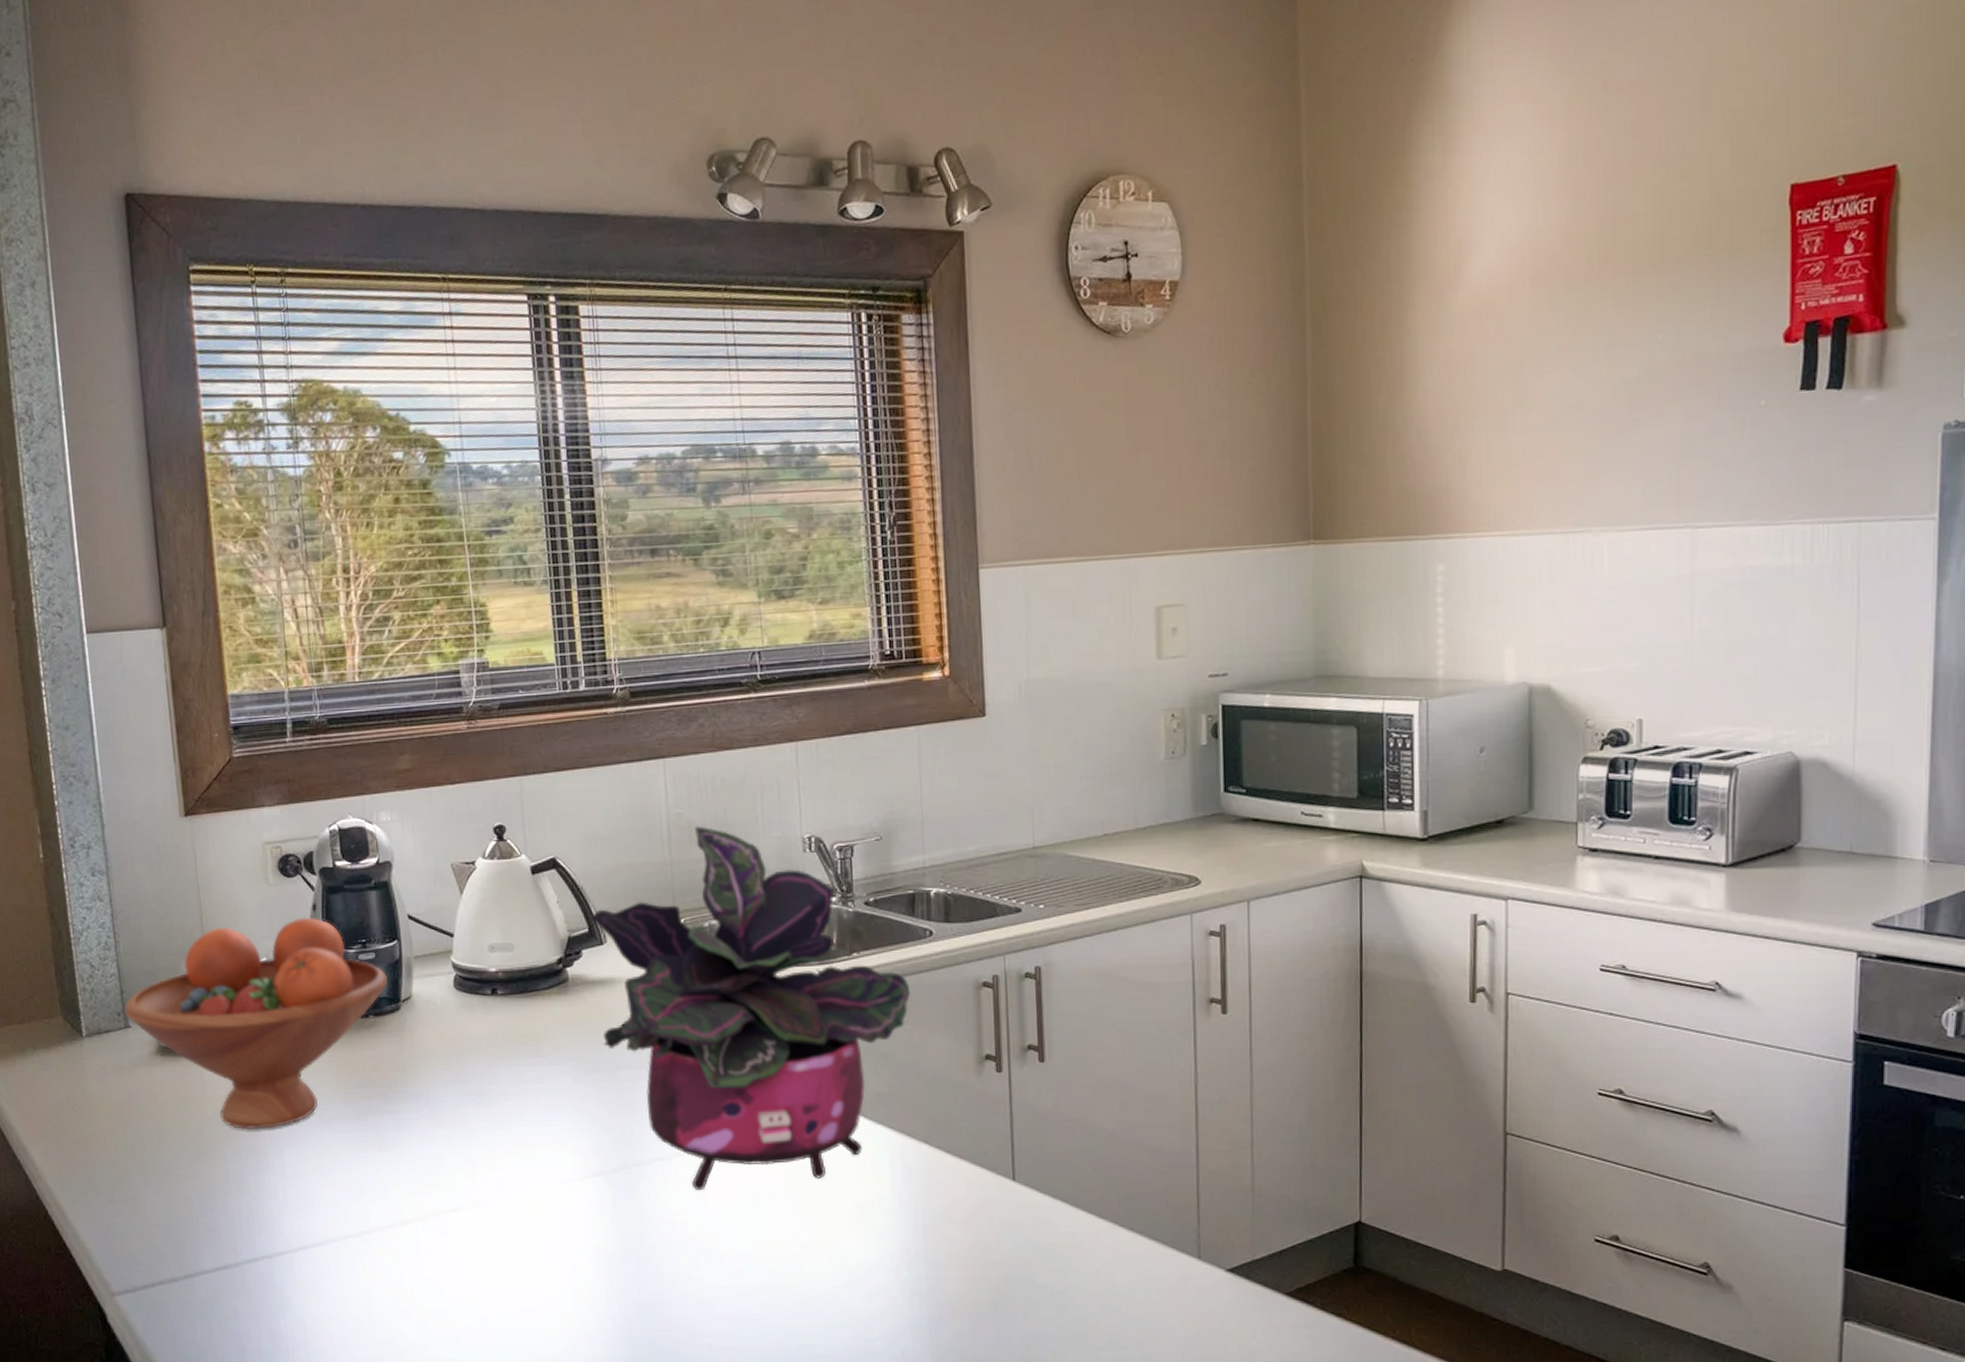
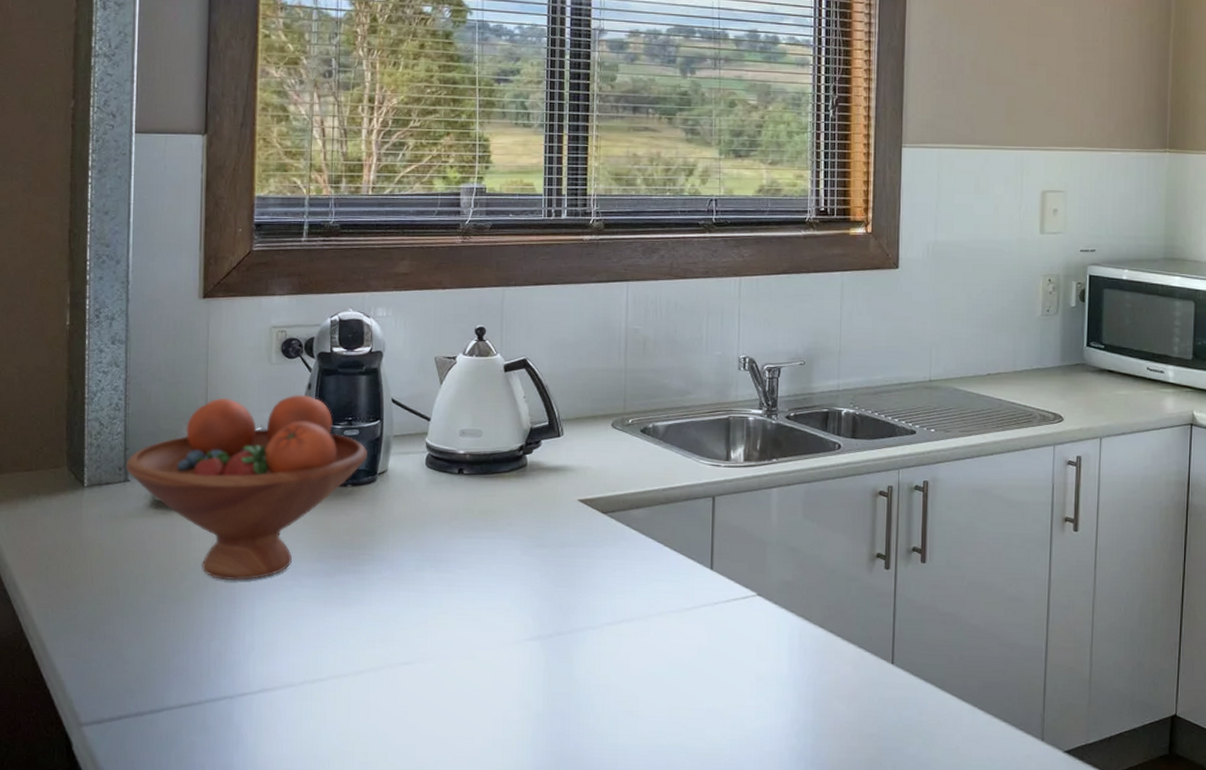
potted plant: present [587,826,910,1190] -> none [549,341,818,657]

